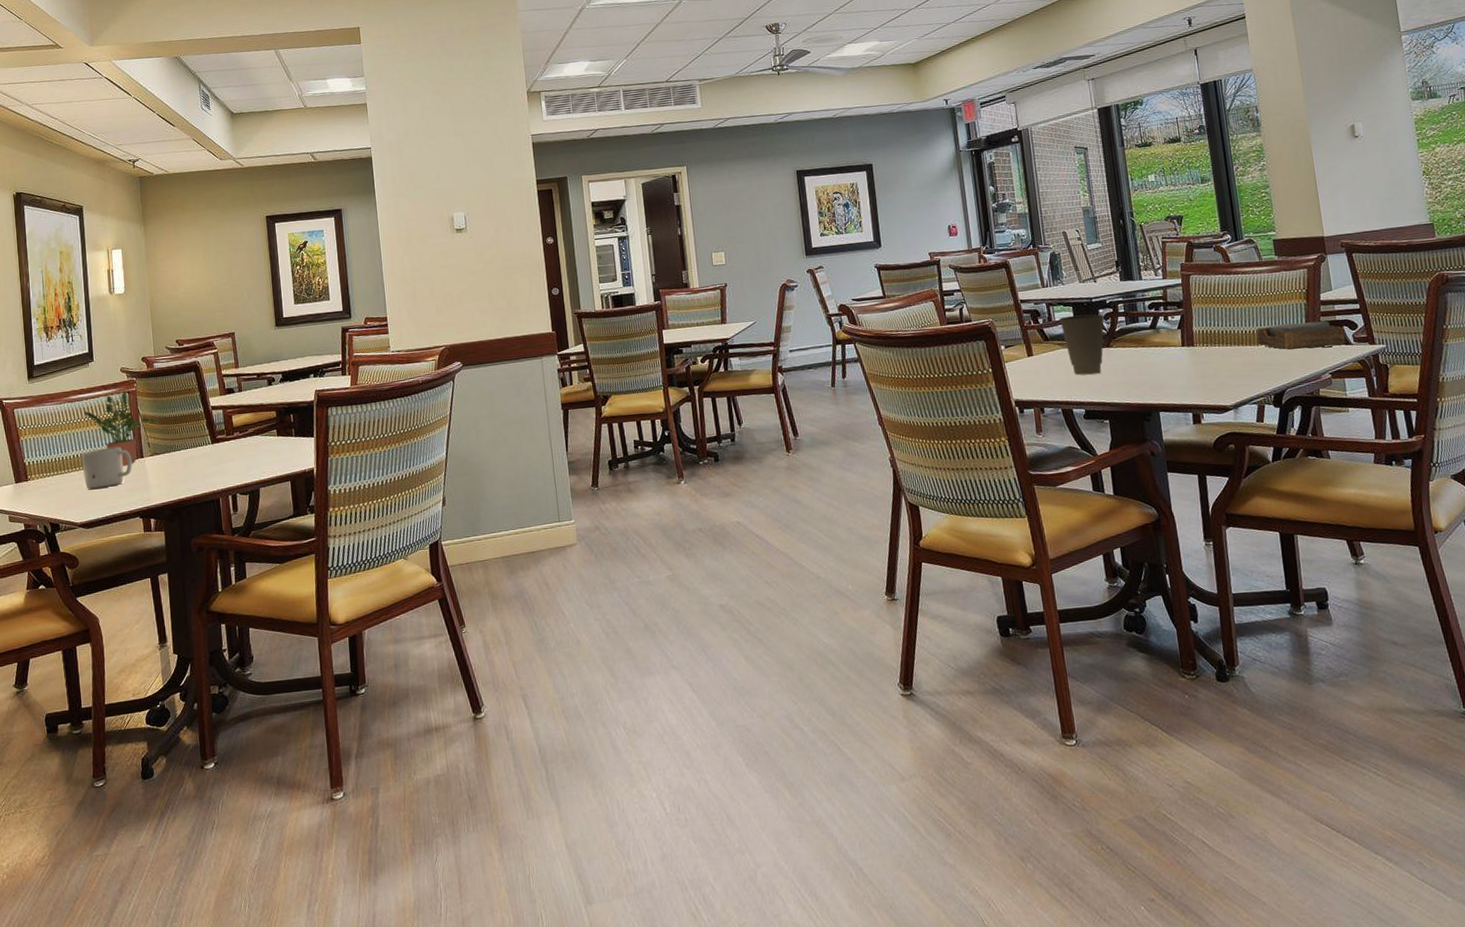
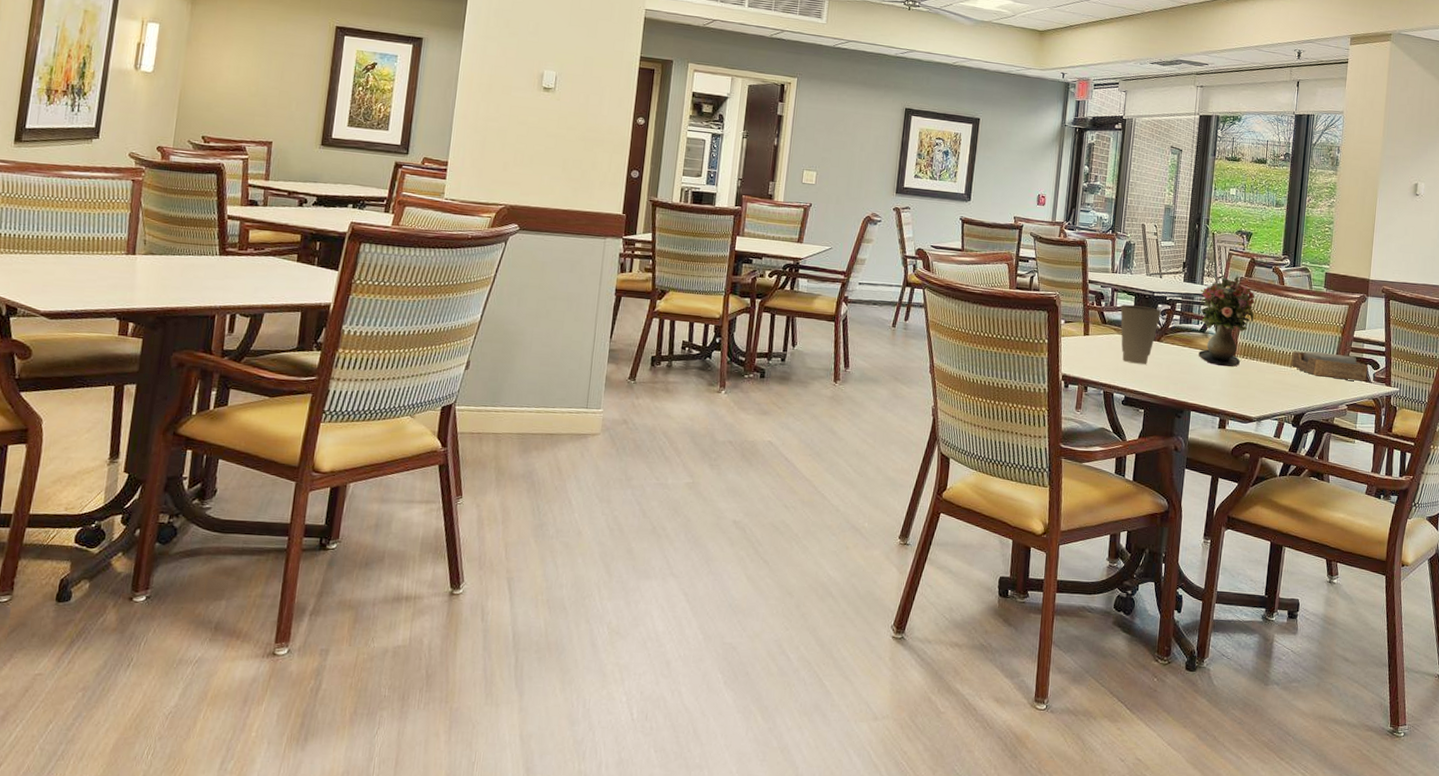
mug: present [81,446,133,490] -> none [58,235,122,279]
potted plant: present [84,391,160,466] -> none [74,178,163,260]
bouquet: none [1140,262,1206,360] -> present [1198,275,1255,367]

